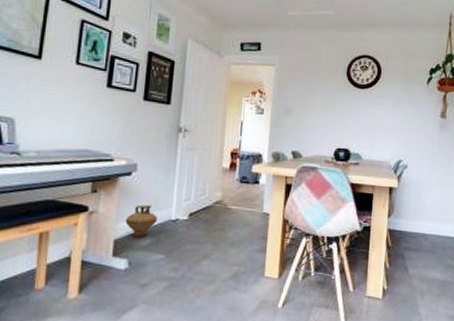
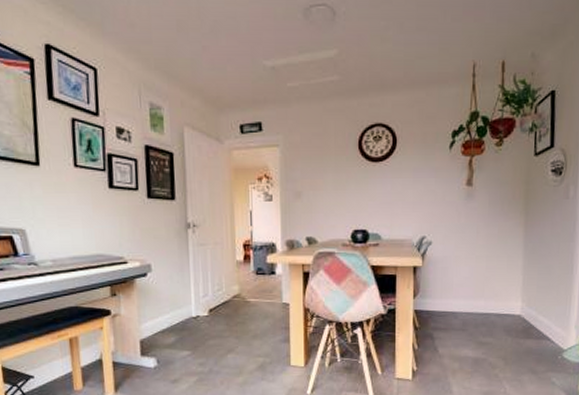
ceramic jug: present [125,204,158,238] -> none [148,304,179,337]

